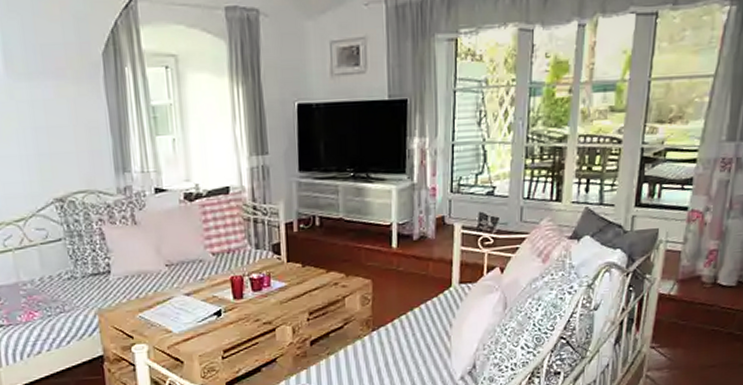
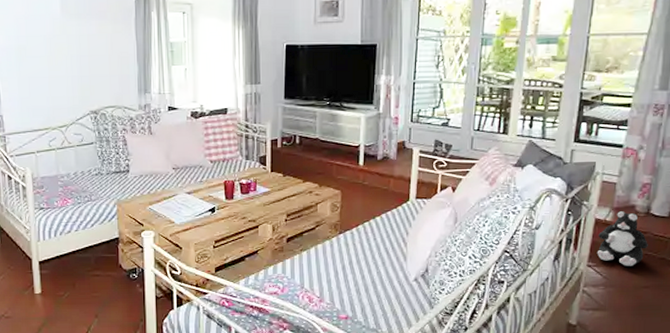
plush toy: none [660,283,715,345] -> present [596,211,648,266]

